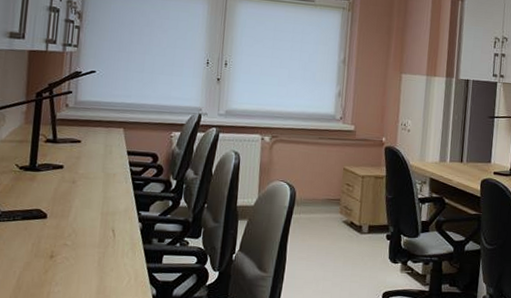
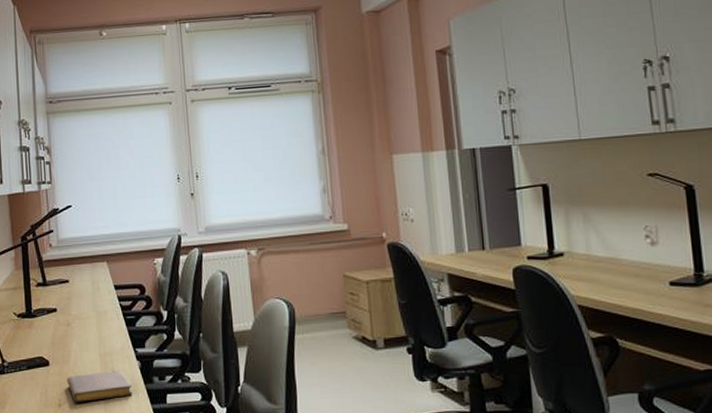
notebook: none [63,229,130,256] -> present [67,371,133,402]

